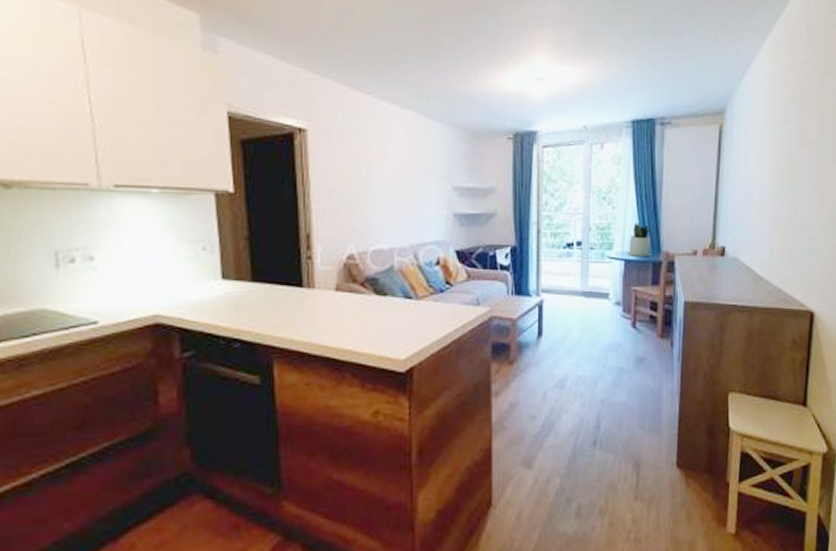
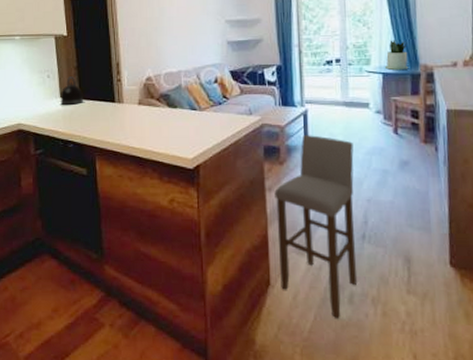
kettle: none [222,250,258,291] -> present [60,76,84,106]
bar stool: none [502,329,590,535] -> present [274,135,358,318]

